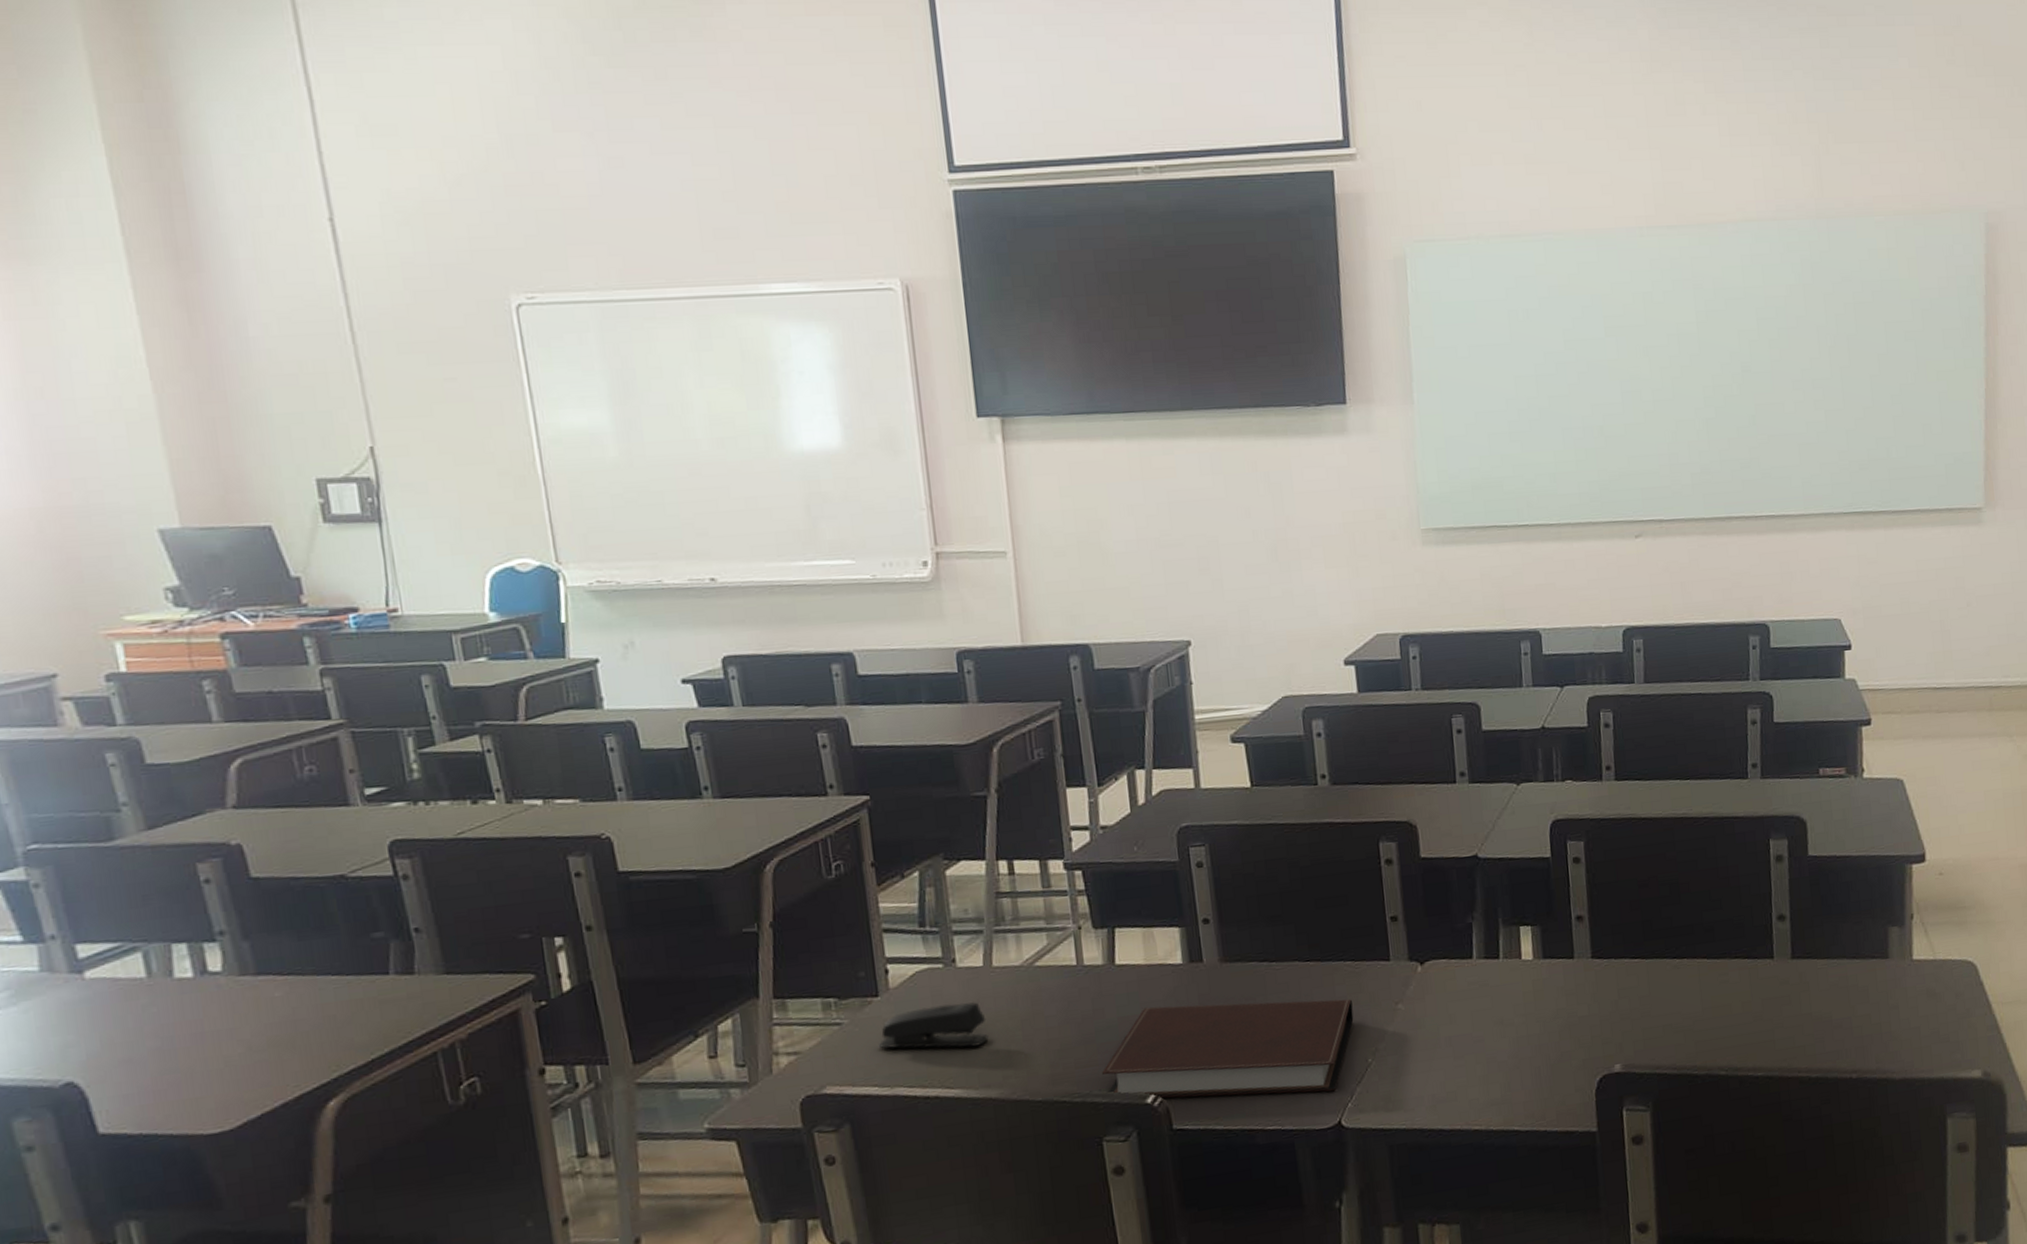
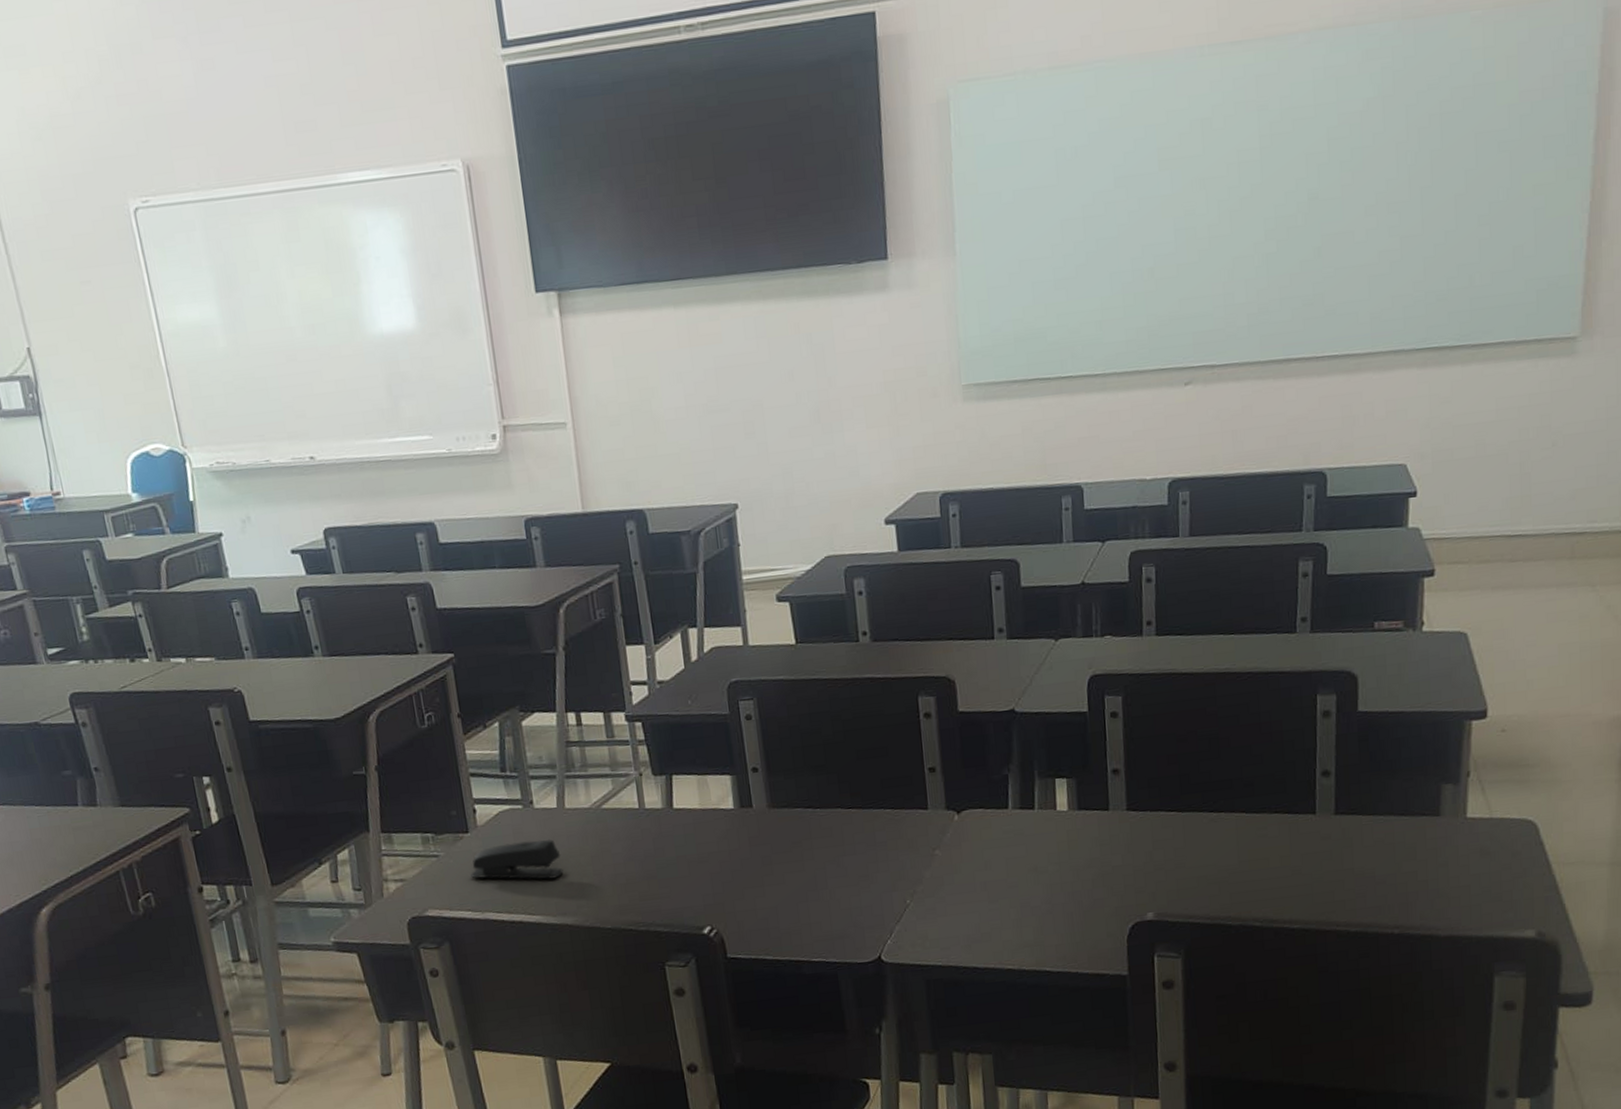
notebook: present [1102,999,1354,1099] -> none [663,844,893,930]

